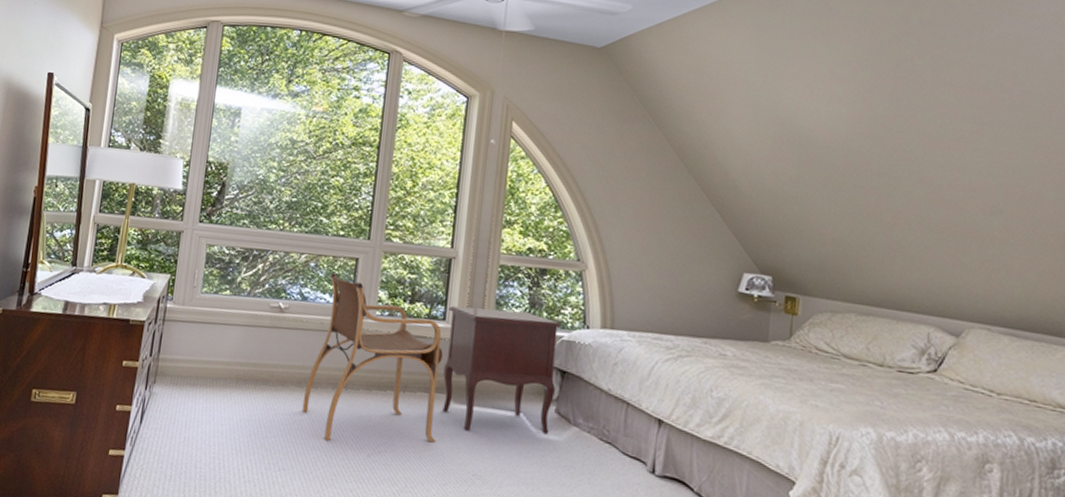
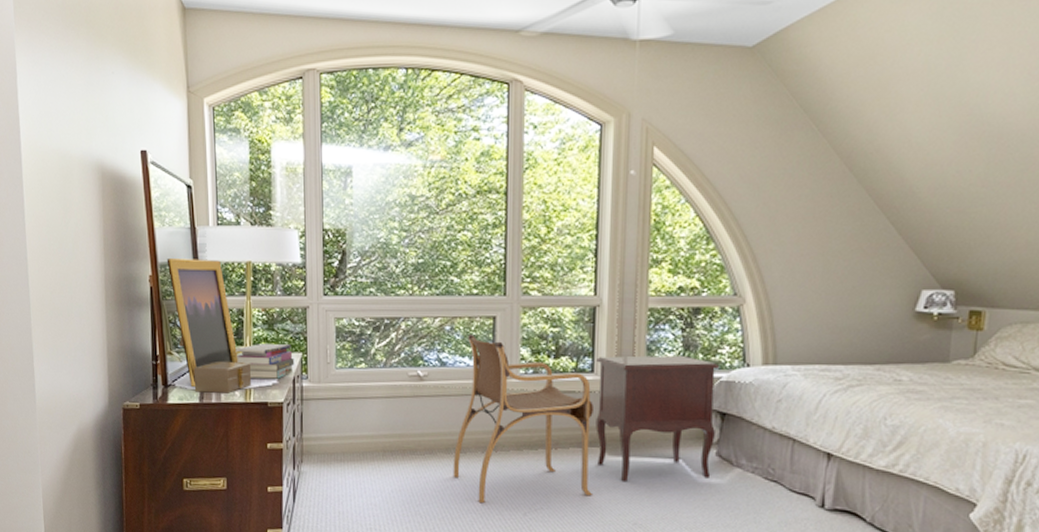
picture frame: none [52,172,108,297] -> present [166,259,238,387]
jewelry box: none [59,274,120,307] -> present [193,360,252,393]
books: none [106,261,162,298] -> present [235,344,295,379]

